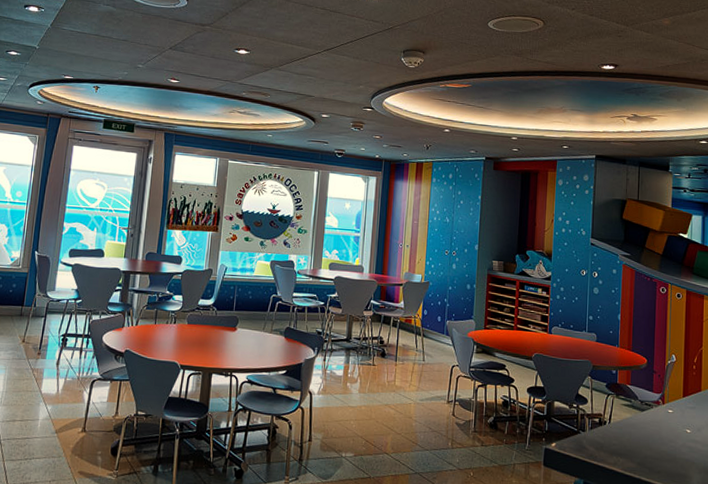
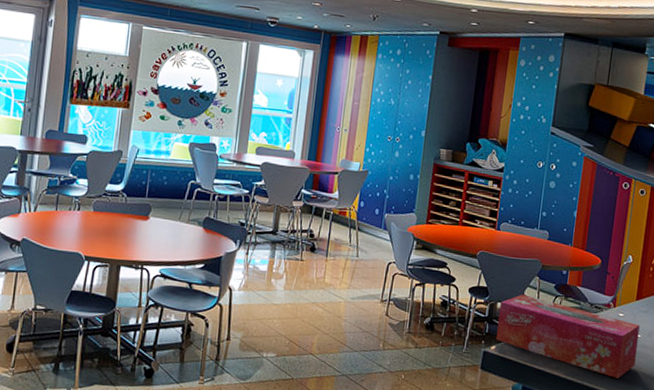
tissue box: none [556,393,689,473] -> present [496,294,640,378]

